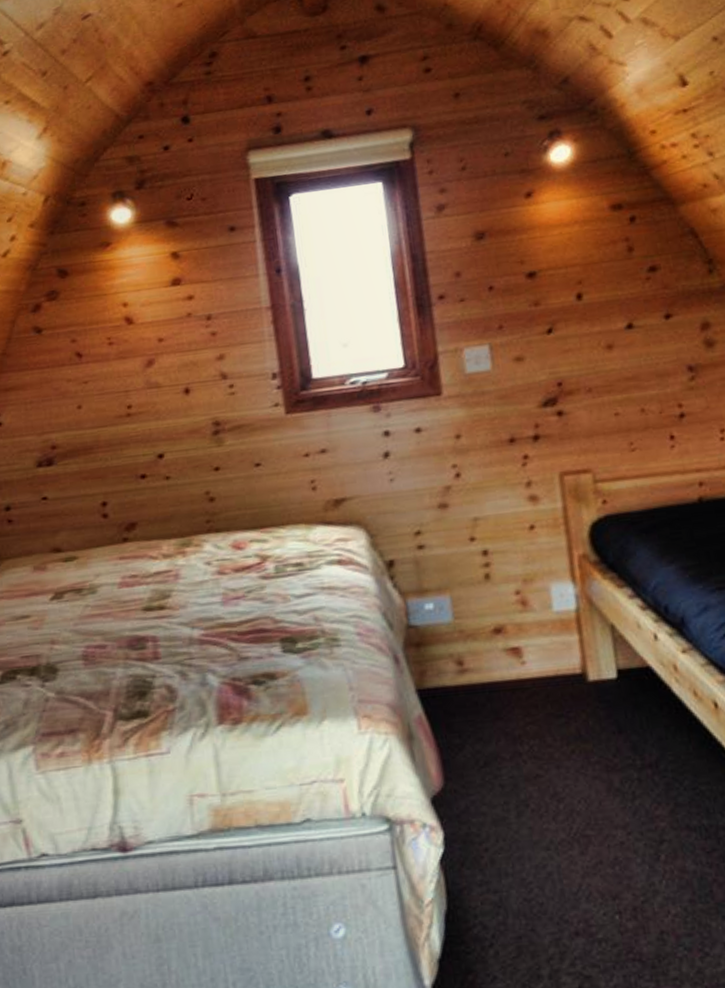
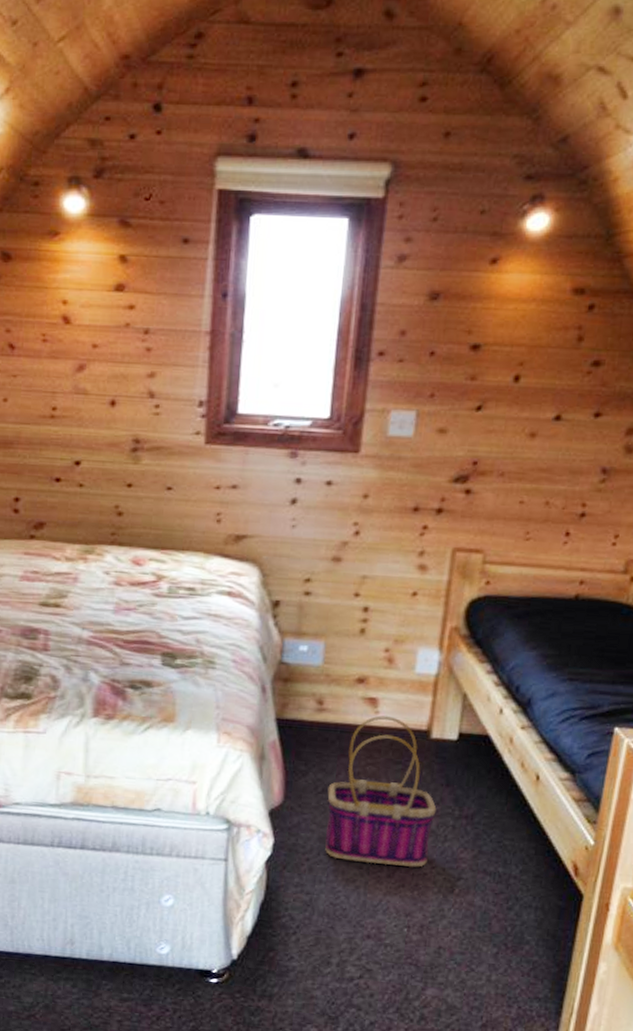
basket: none [490,665,621,843] -> present [325,715,437,868]

